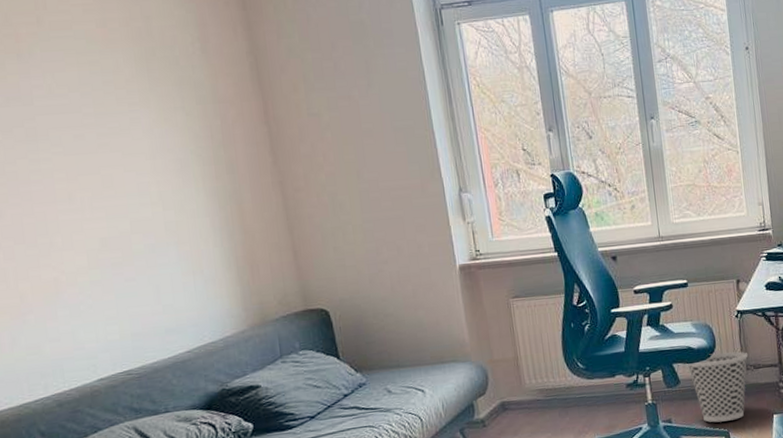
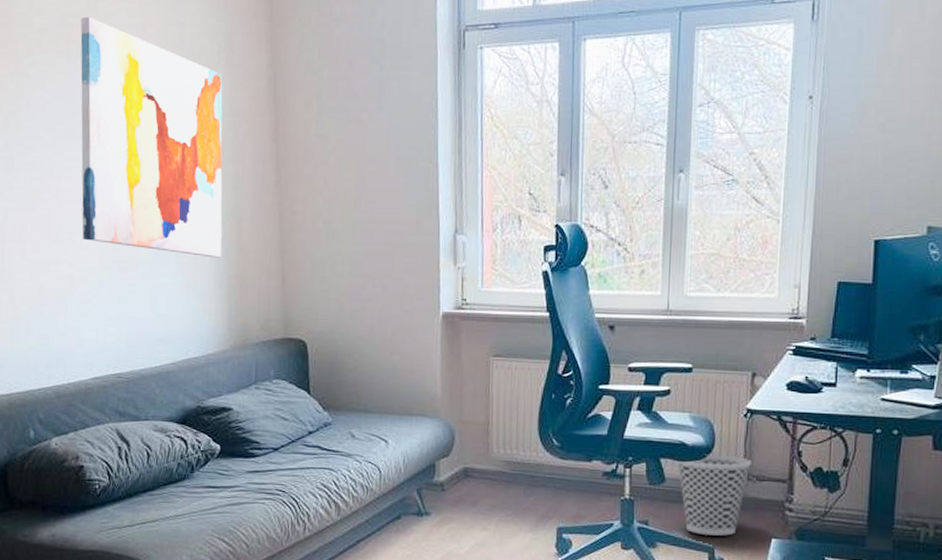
wall art: none [28,14,226,243] -> present [80,16,223,258]

